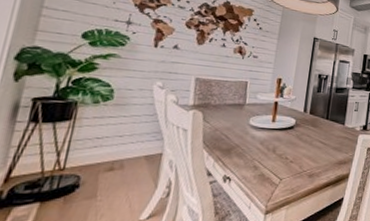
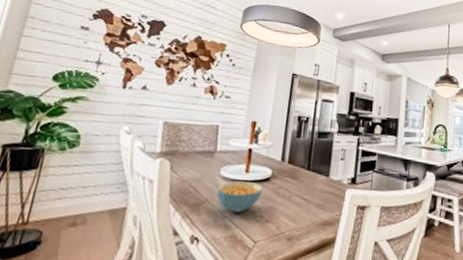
cereal bowl: none [246,129,287,156] -> present [216,181,263,214]

